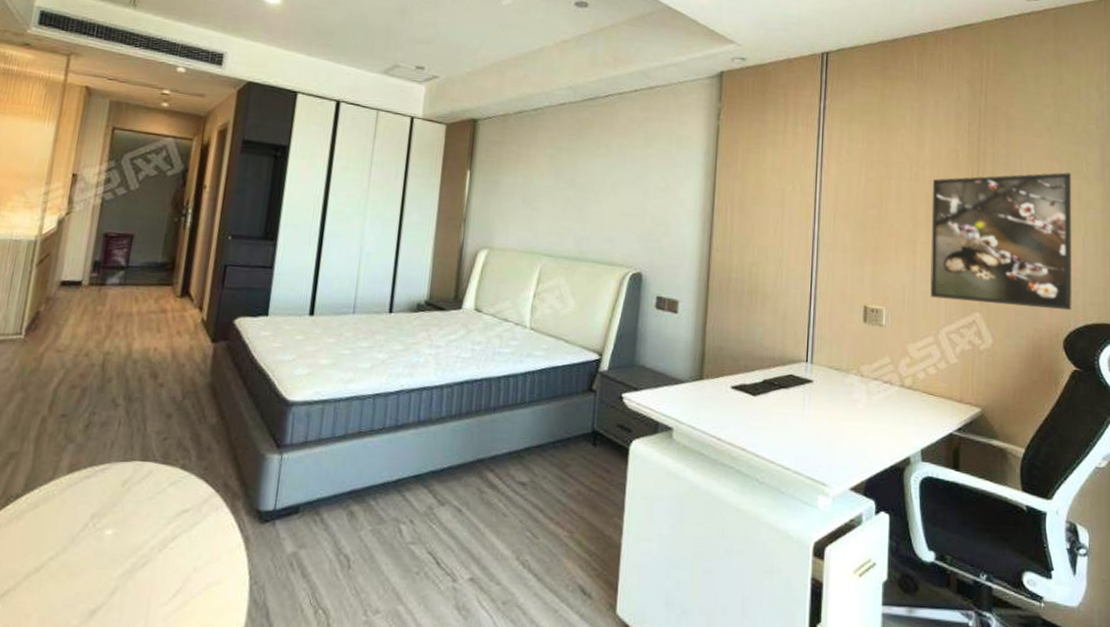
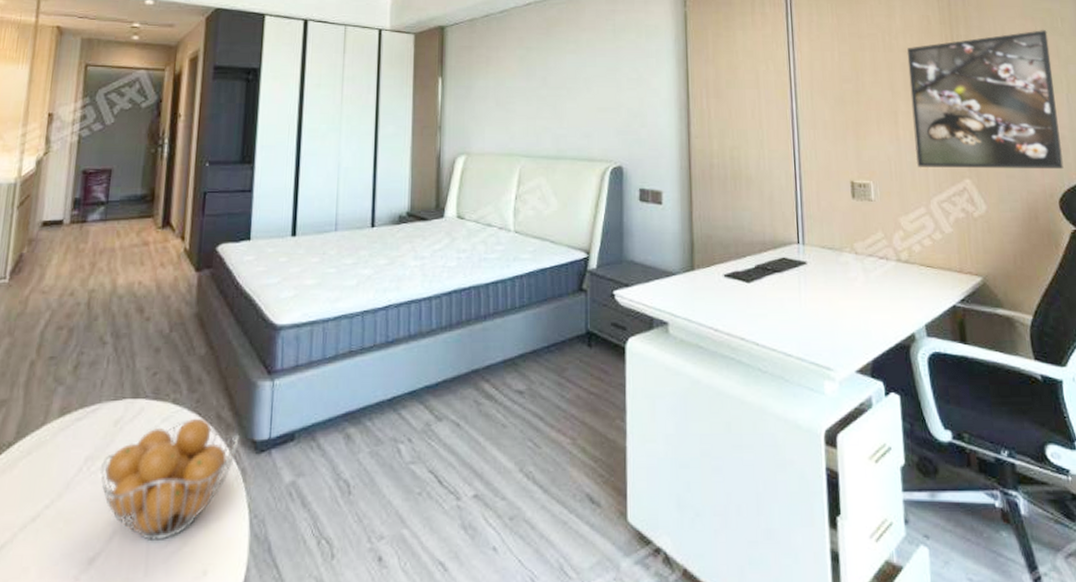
fruit basket: none [105,484,245,599] -> present [99,418,240,540]

